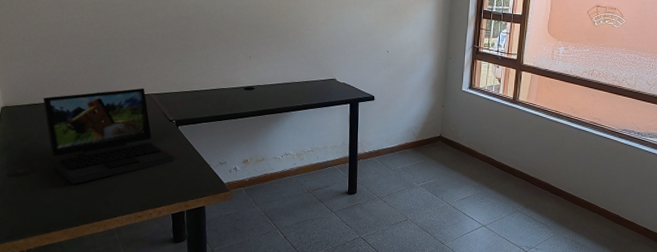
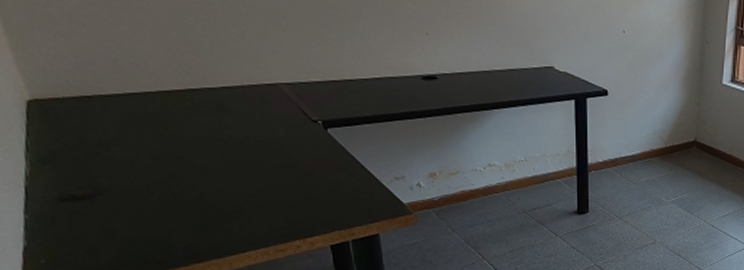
laptop: present [43,88,174,185] -> none [98,74,325,211]

